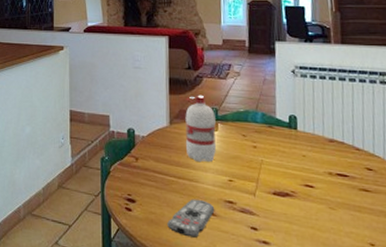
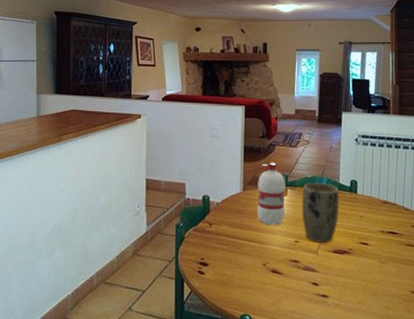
remote control: present [167,199,215,238] -> none [237,260,281,295]
plant pot: none [234,117,278,183] -> present [301,183,340,242]

